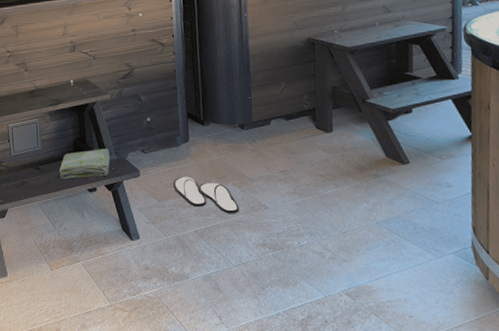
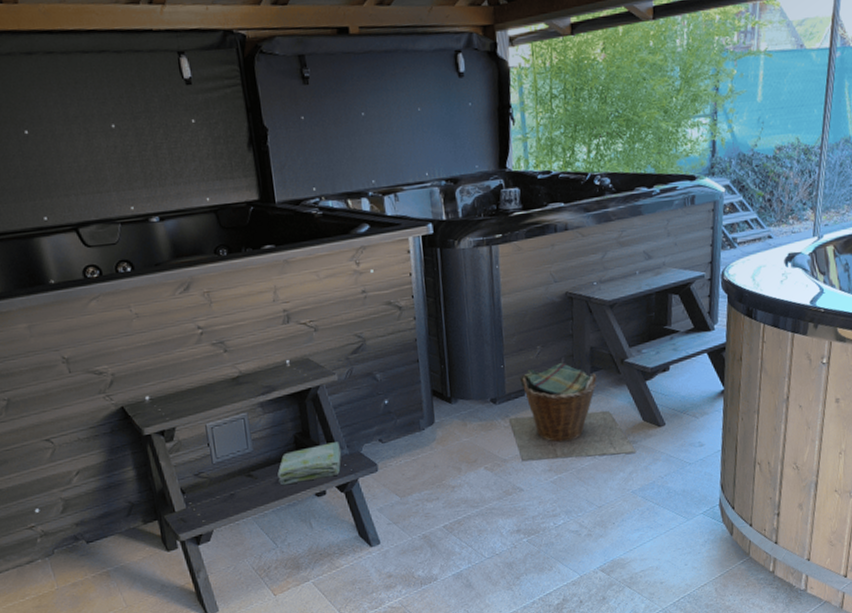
slippers: present [173,176,240,214] -> none [417,464,492,502]
laundry basket: none [256,99,381,186] -> present [509,363,637,461]

